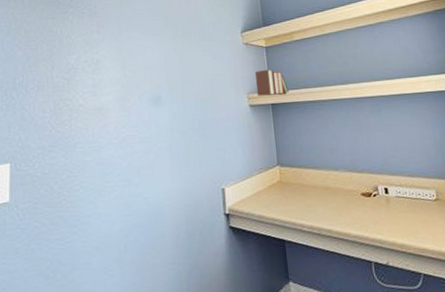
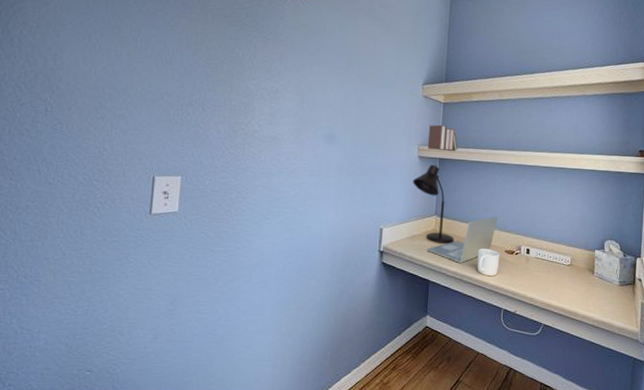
desk lamp: none [247,111,303,197] -> present [412,164,454,245]
laptop: none [276,156,346,216] -> present [427,216,498,264]
mug: none [332,194,359,226] -> present [477,249,500,277]

